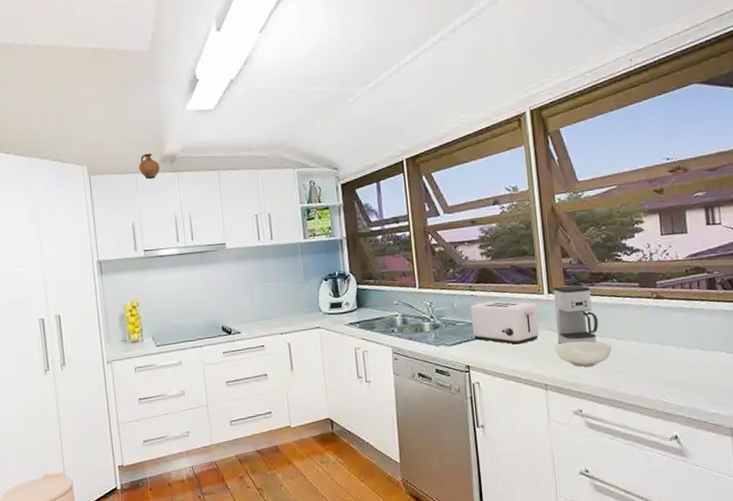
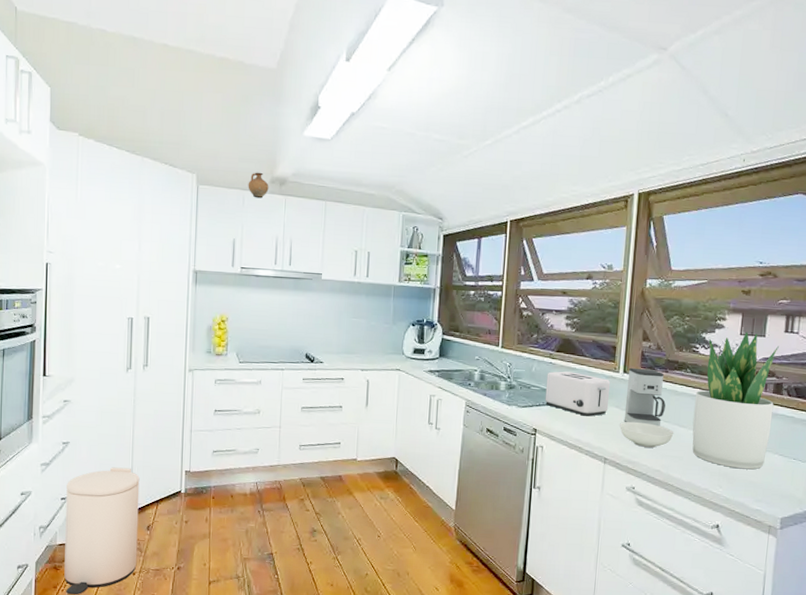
planter: none [626,231,713,374] -> present [692,332,779,470]

